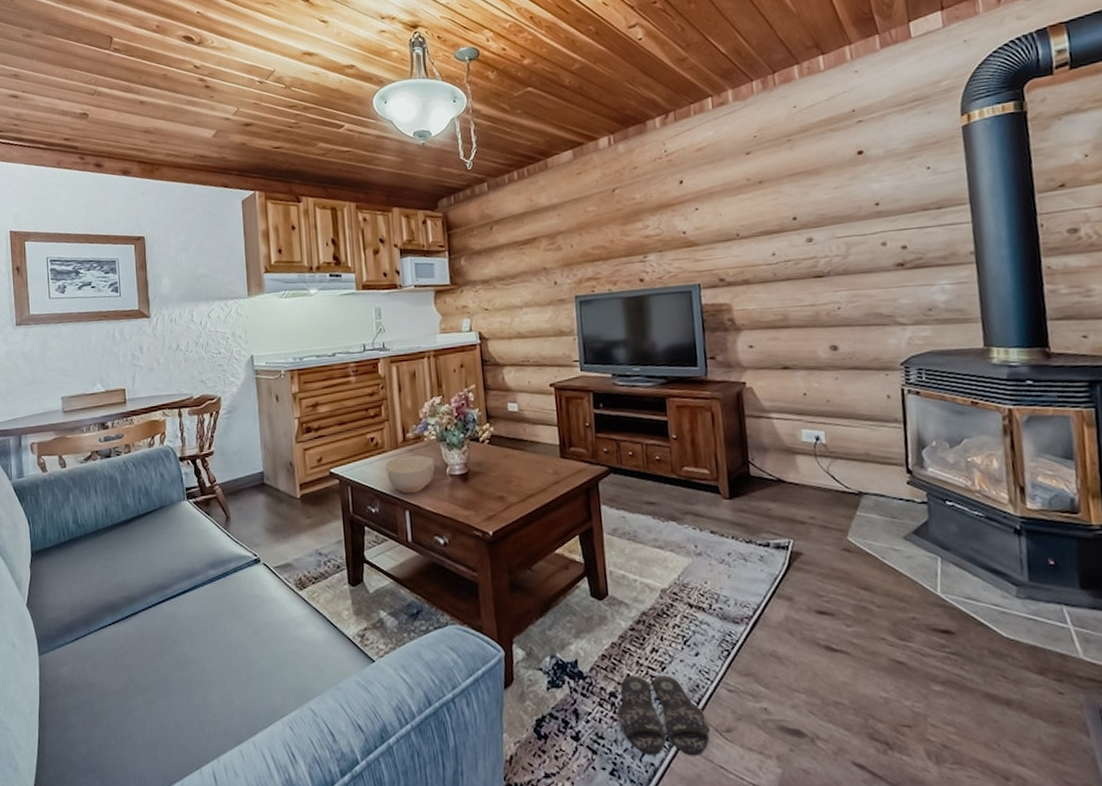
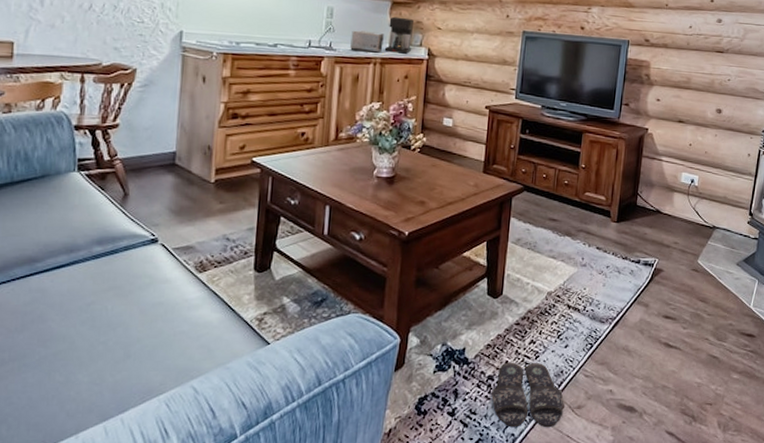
bowl: present [385,454,435,494] -> none [311,153,364,190]
toaster: none [401,324,434,348] -> present [350,29,384,54]
coffee maker: none [435,304,462,343] -> present [384,16,415,54]

